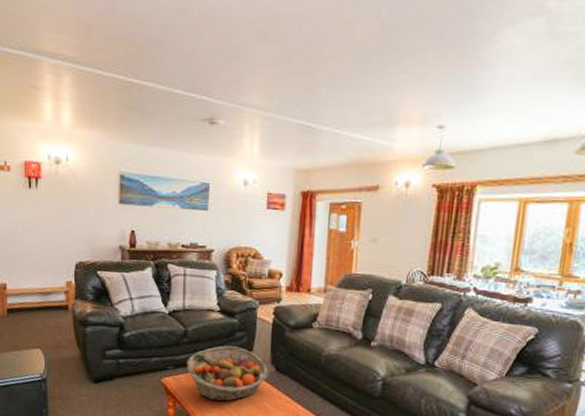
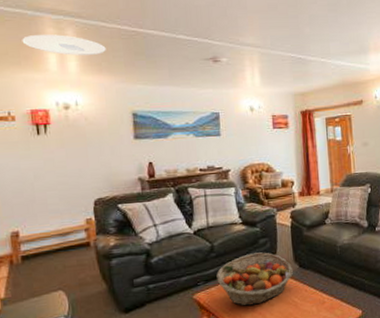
ceiling light: none [21,81,100,106] -> present [22,34,106,56]

